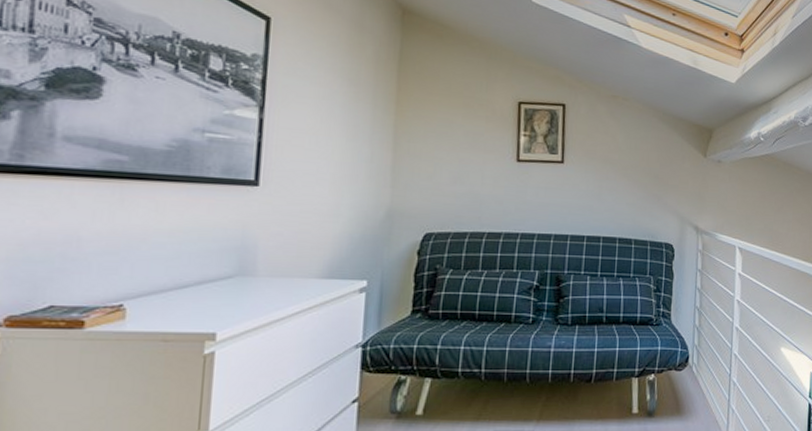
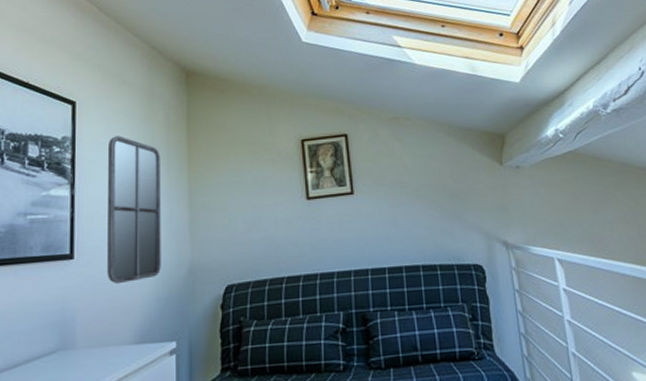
home mirror: none [296,63,366,218] -> present [107,136,161,285]

